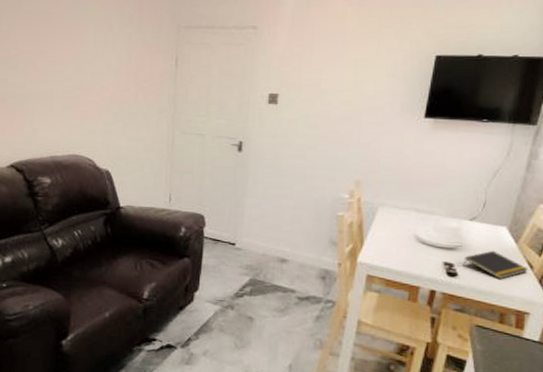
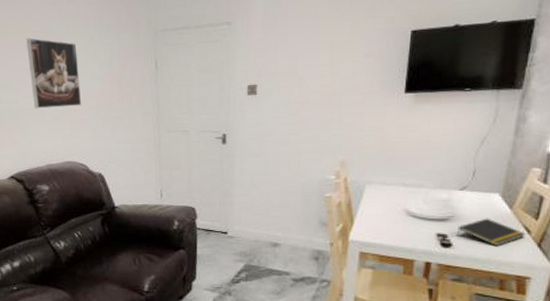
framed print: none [40,19,95,97] -> present [27,38,82,109]

